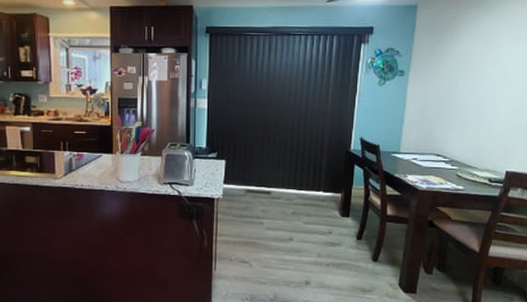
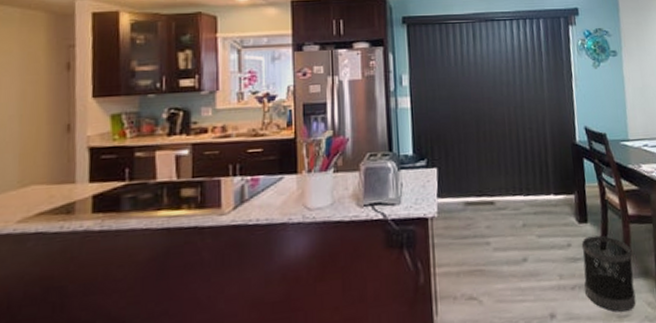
wastebasket: none [338,228,384,287] -> present [581,235,636,312]

